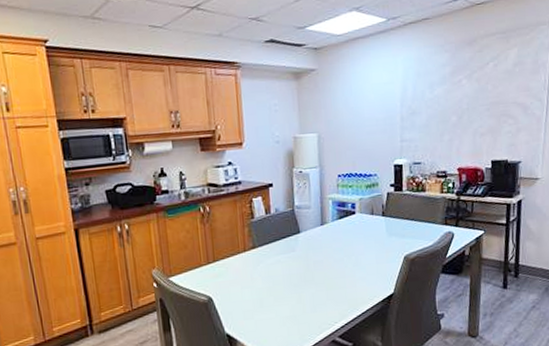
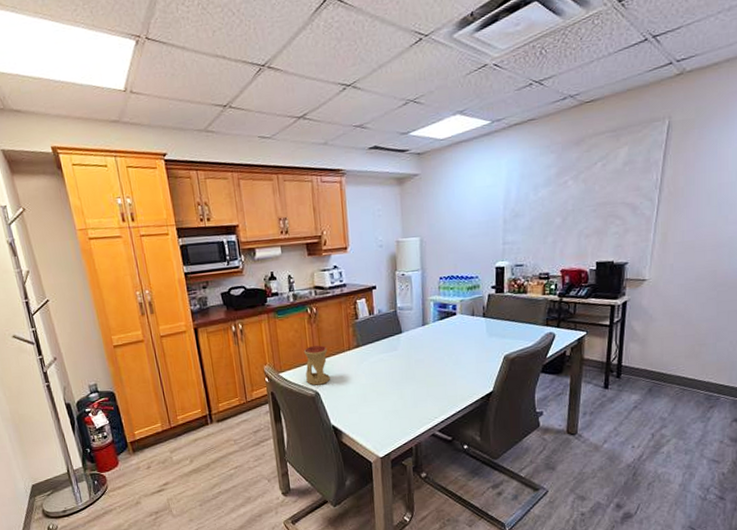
oil burner: none [195,247,224,291] -> present [303,345,330,386]

